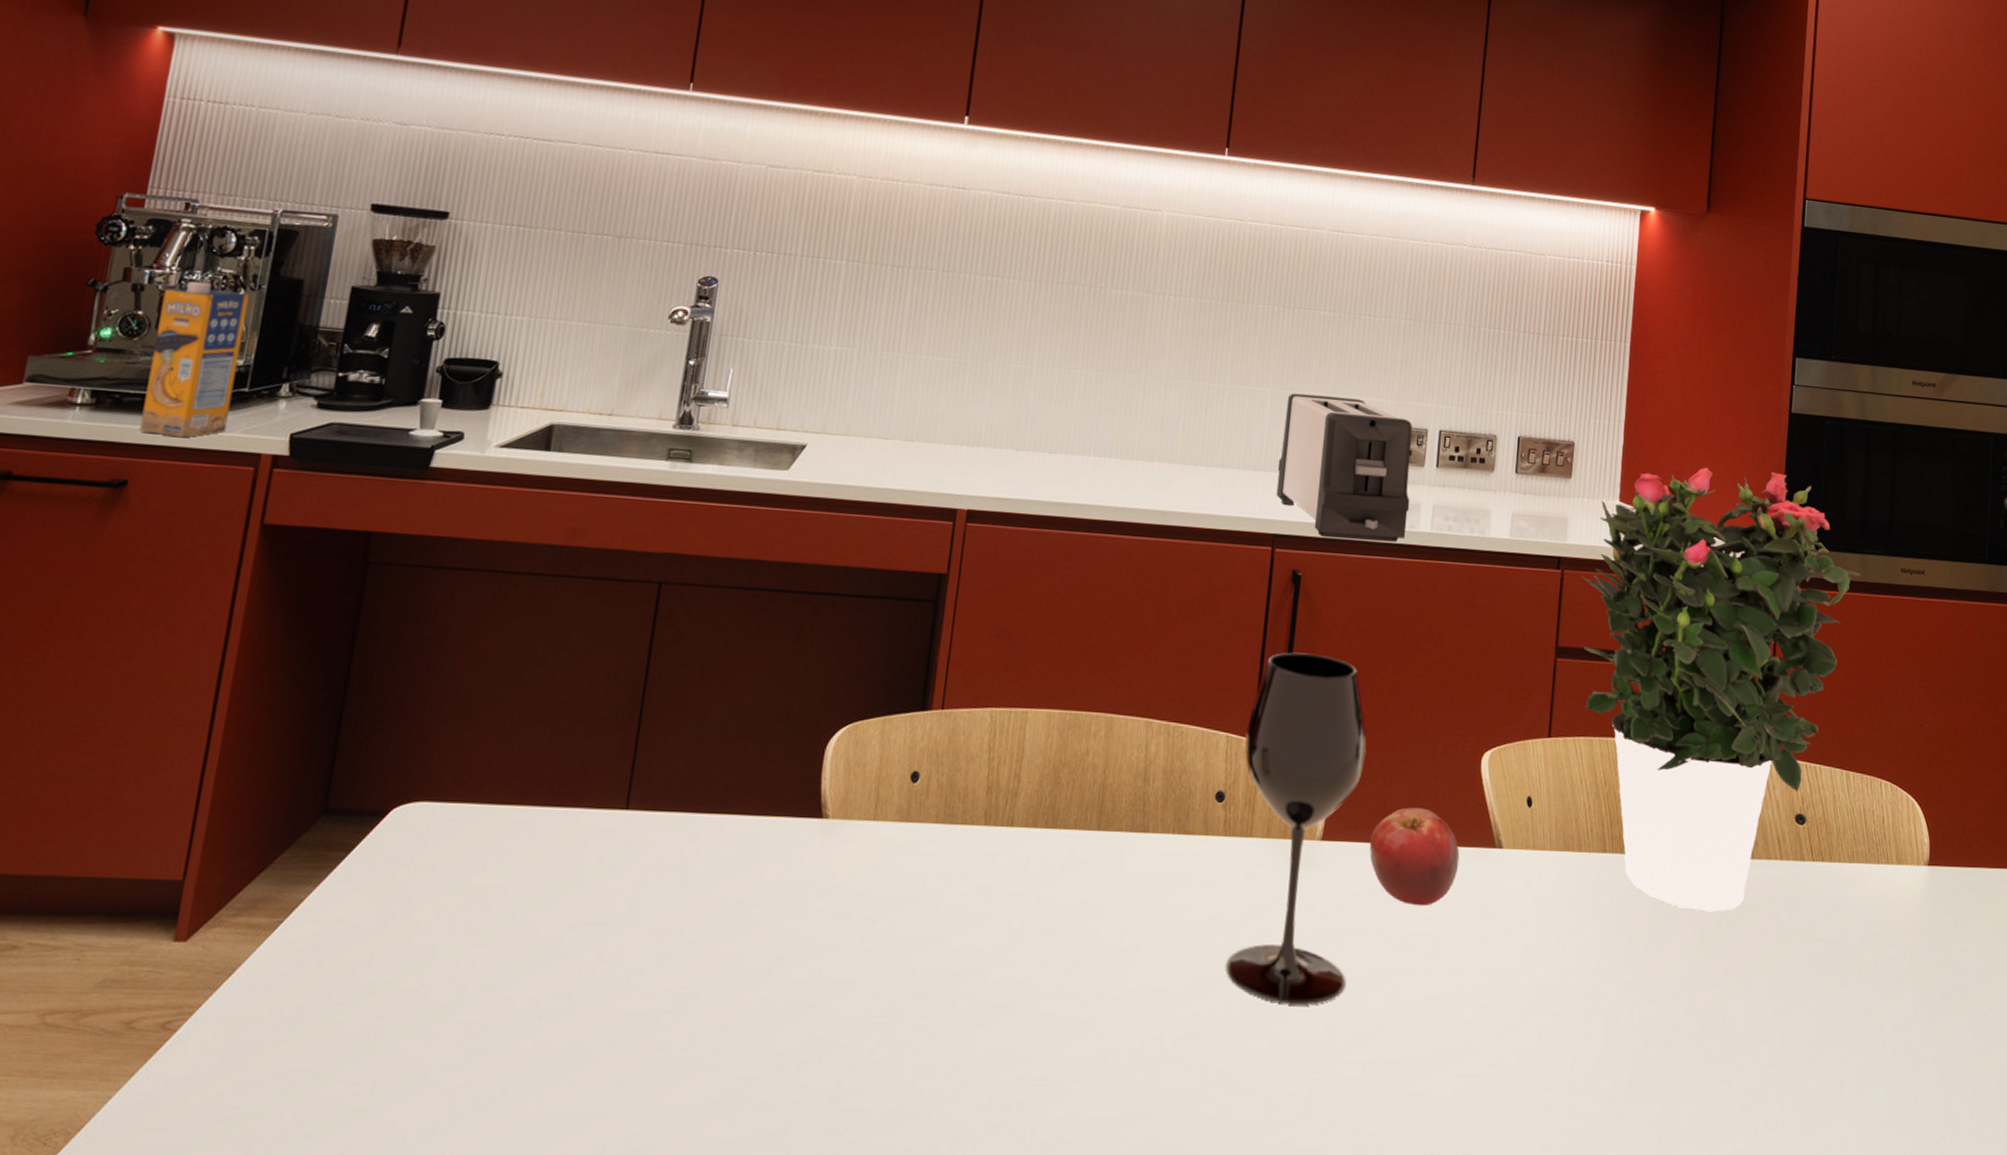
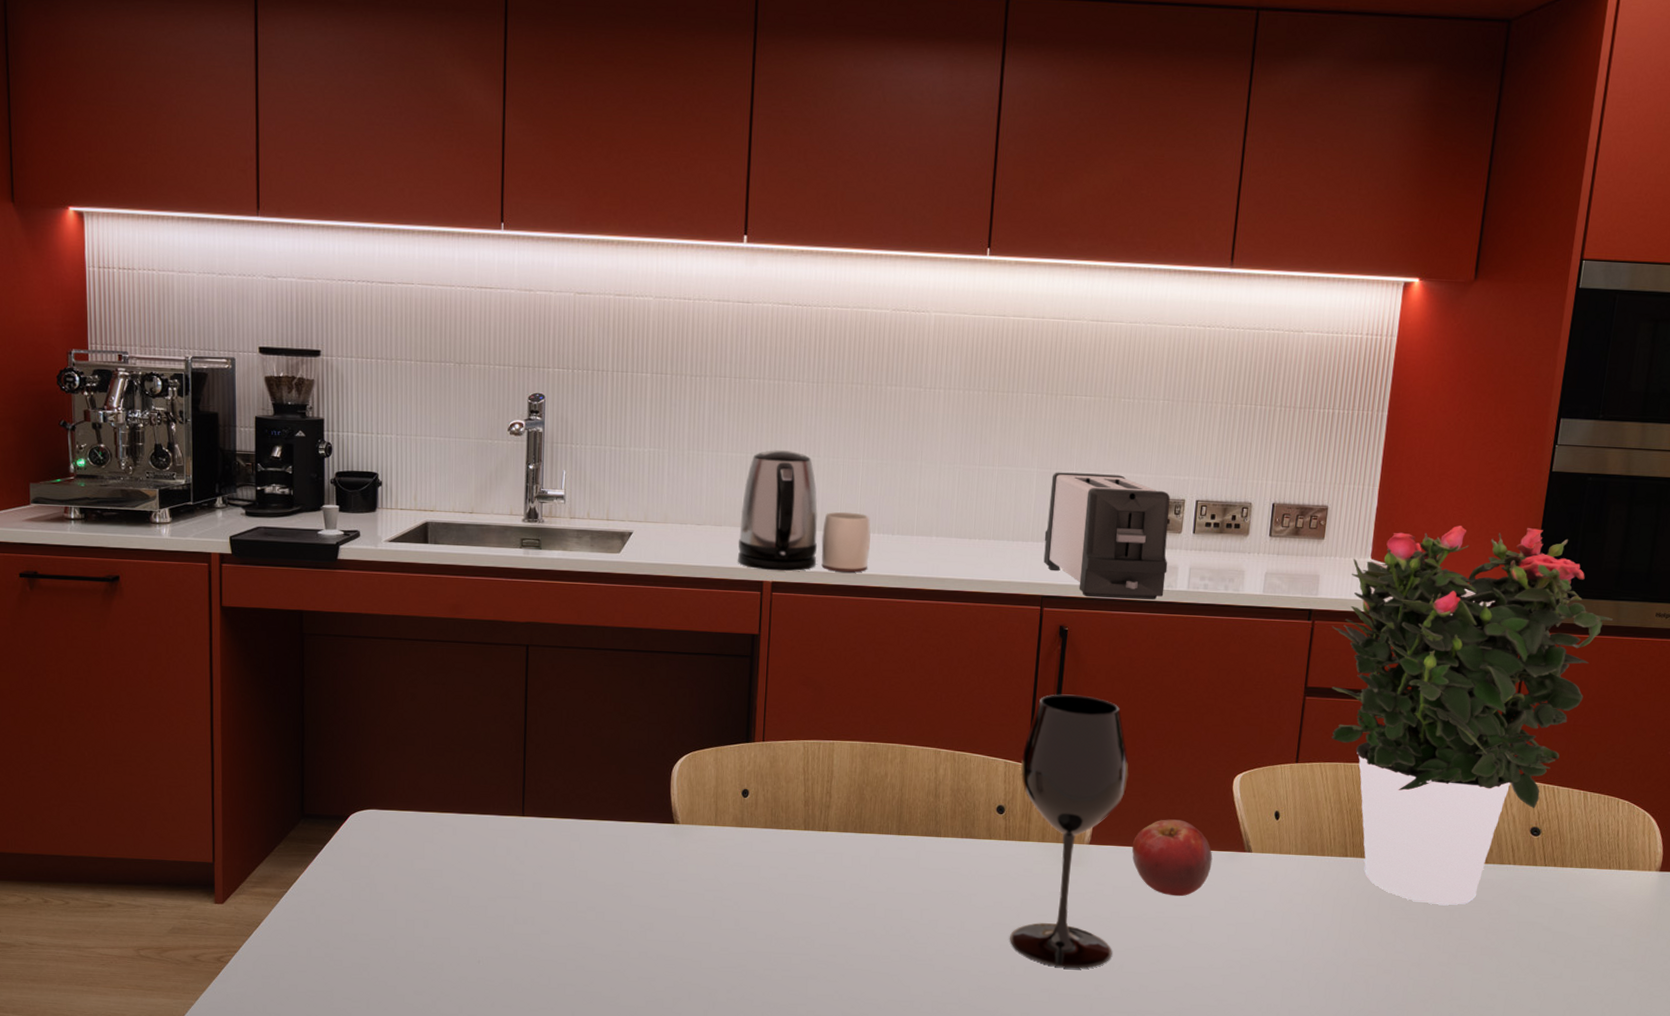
milk carton: present [139,281,250,438] -> none [117,418,182,542]
kettle: none [929,355,1027,498] -> present [738,450,818,571]
mug: none [1026,429,1086,502] -> present [821,511,871,573]

